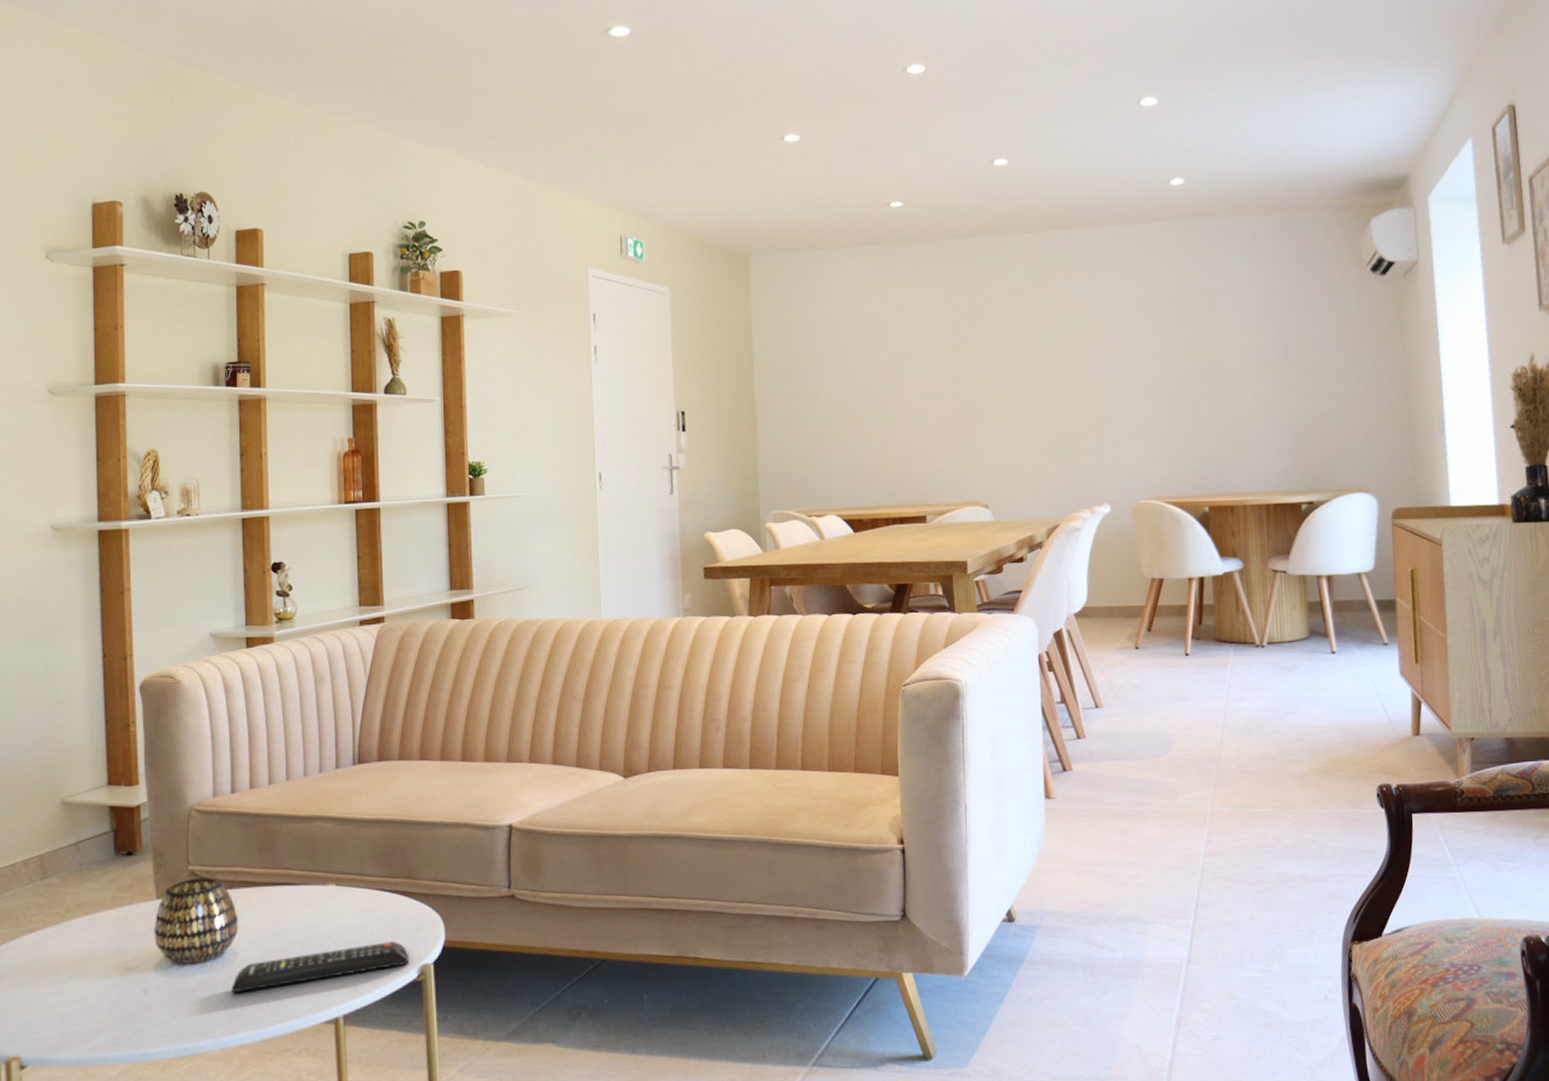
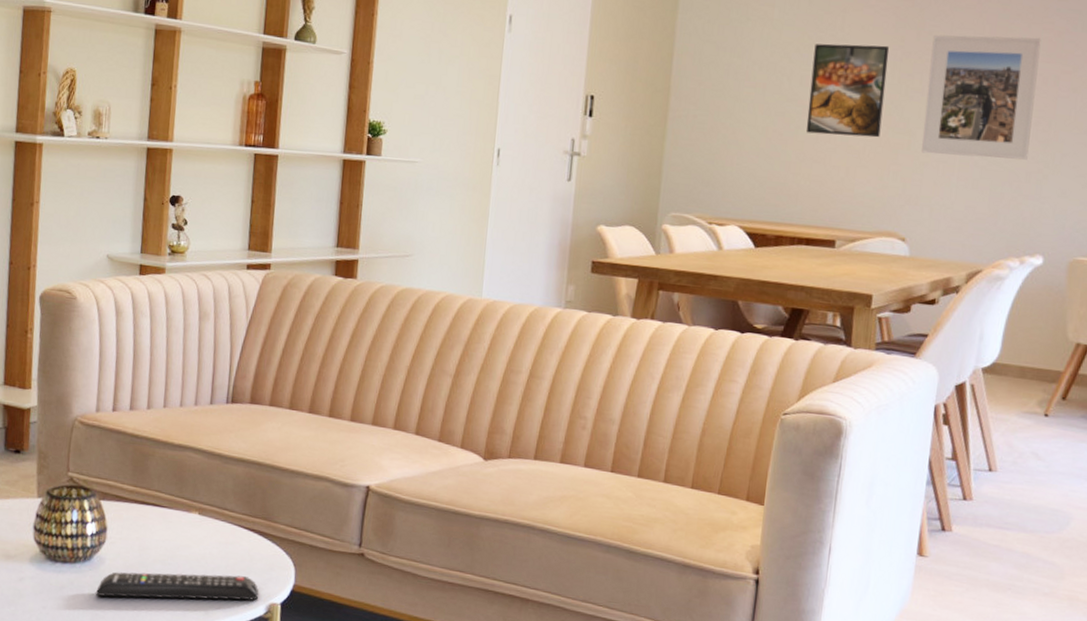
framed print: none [881,334,951,421] -> present [806,43,890,138]
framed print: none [984,311,1082,426] -> present [921,34,1041,160]

